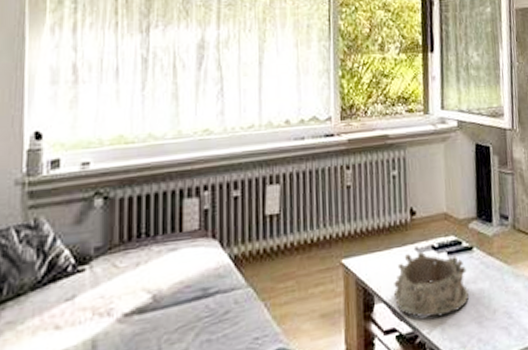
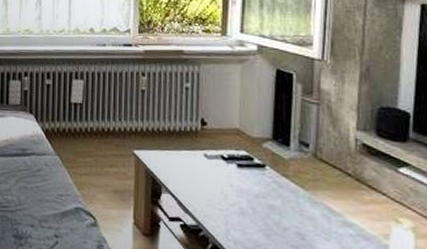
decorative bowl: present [393,251,470,318] -> none [180,158,259,220]

